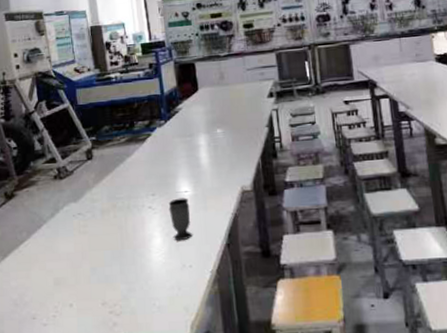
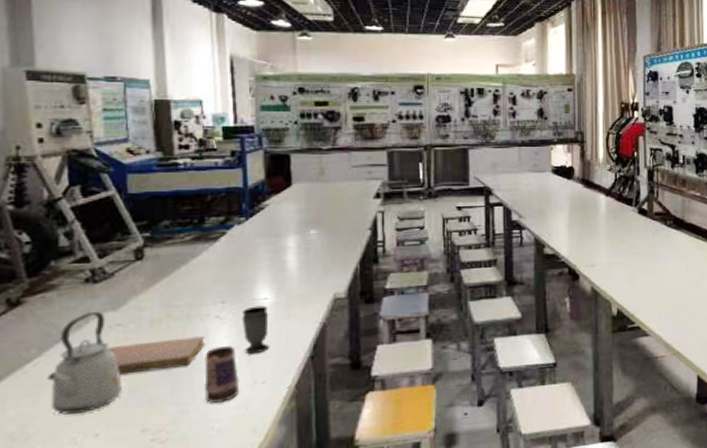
kettle: none [34,203,86,287] -> present [47,312,122,415]
notebook: none [72,224,143,256] -> present [106,336,205,375]
mug: none [143,232,172,283] -> present [204,345,240,403]

